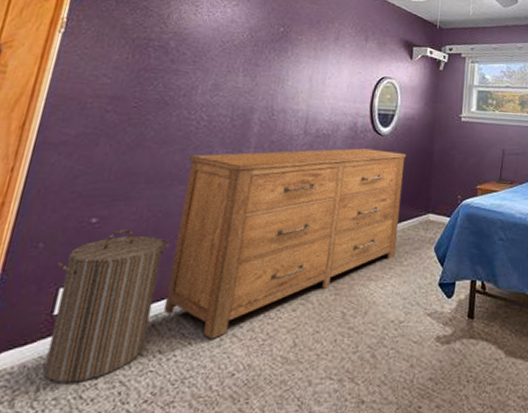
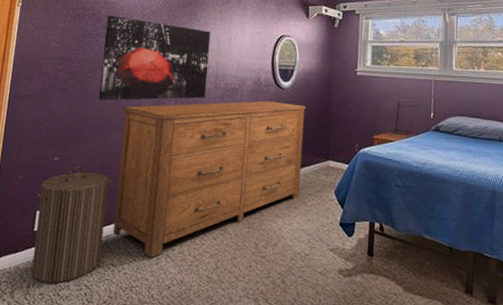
wall art: none [157,48,303,149] -> present [98,15,211,101]

